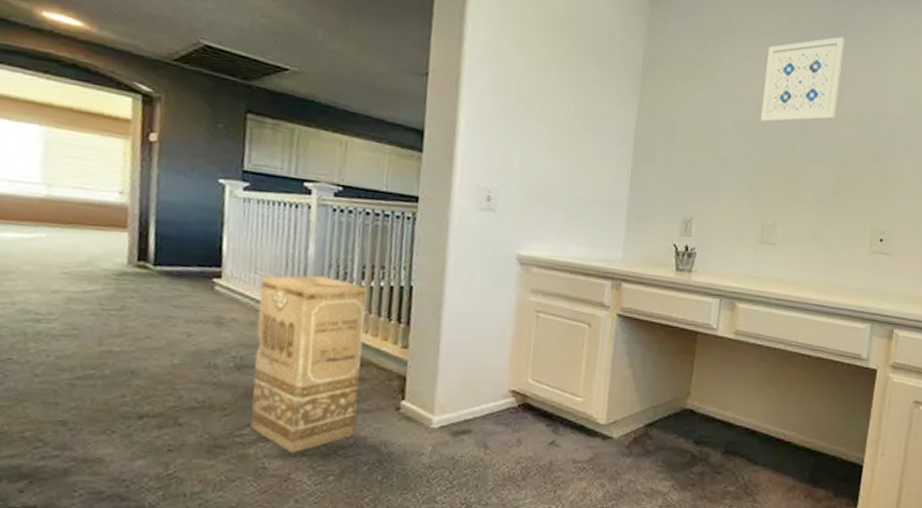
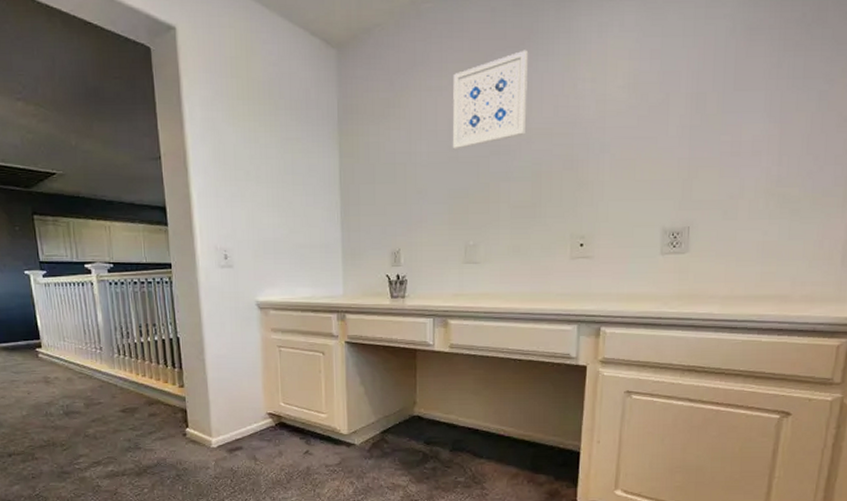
cardboard box: present [250,275,367,454] -> none [69,337,156,474]

